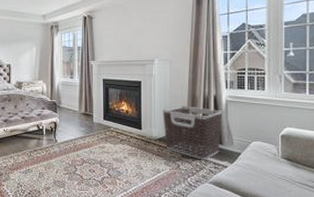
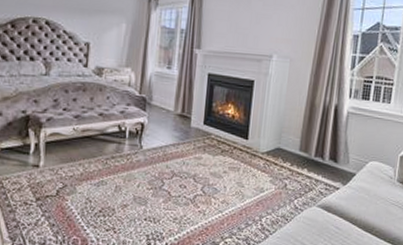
clothes hamper: present [163,106,223,160] -> none [273,114,342,180]

